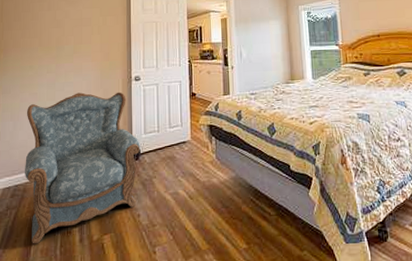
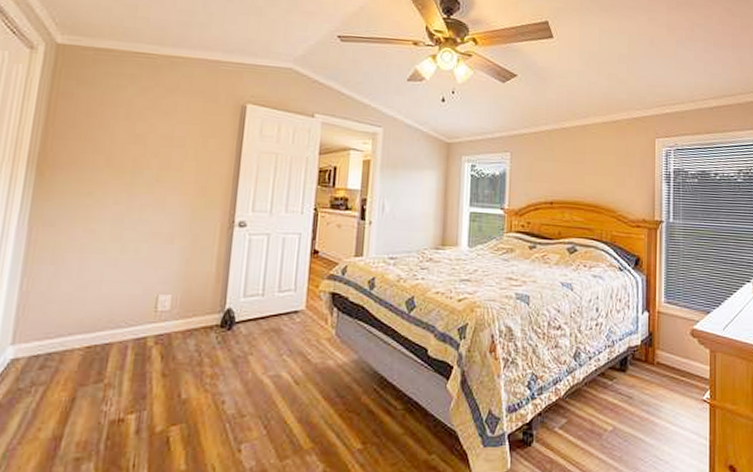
armchair: present [25,92,141,244] -> none [64,235,237,435]

